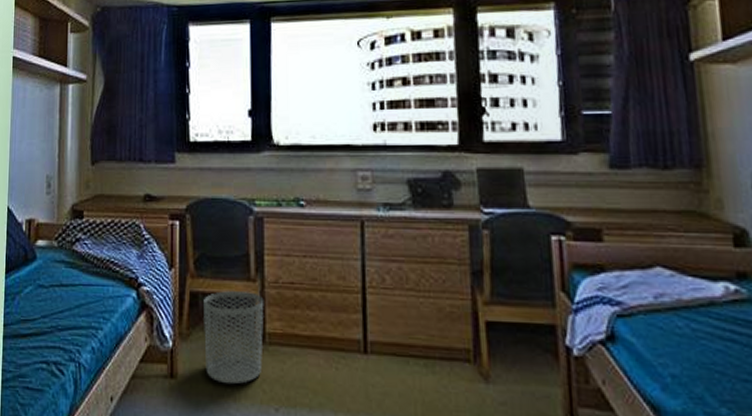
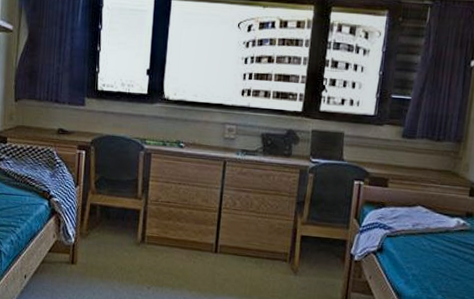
waste bin: present [204,291,264,385] -> none [99,205,147,270]

